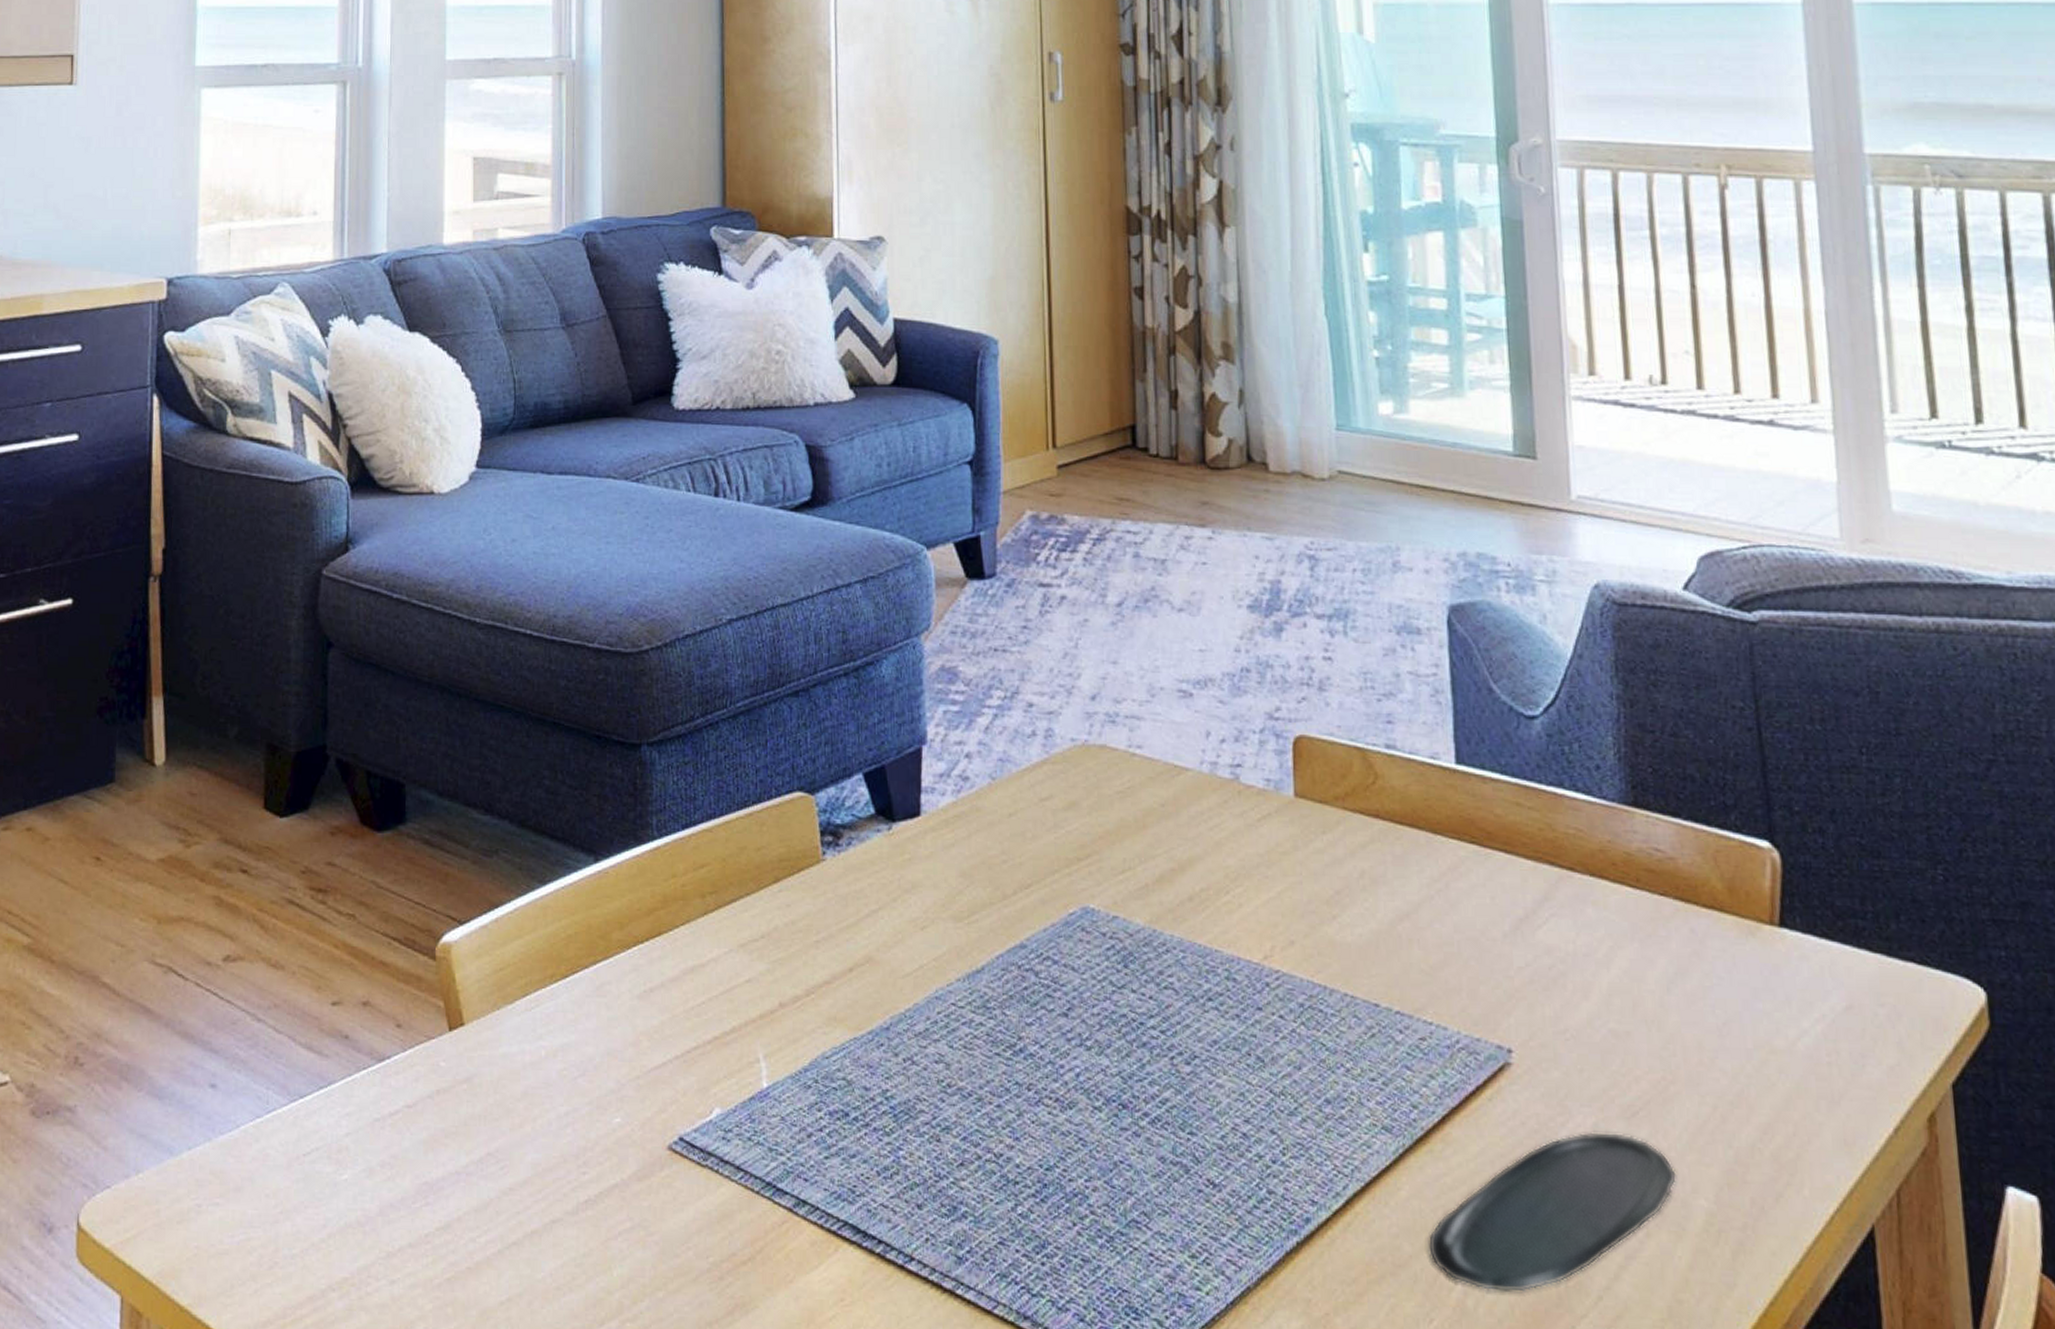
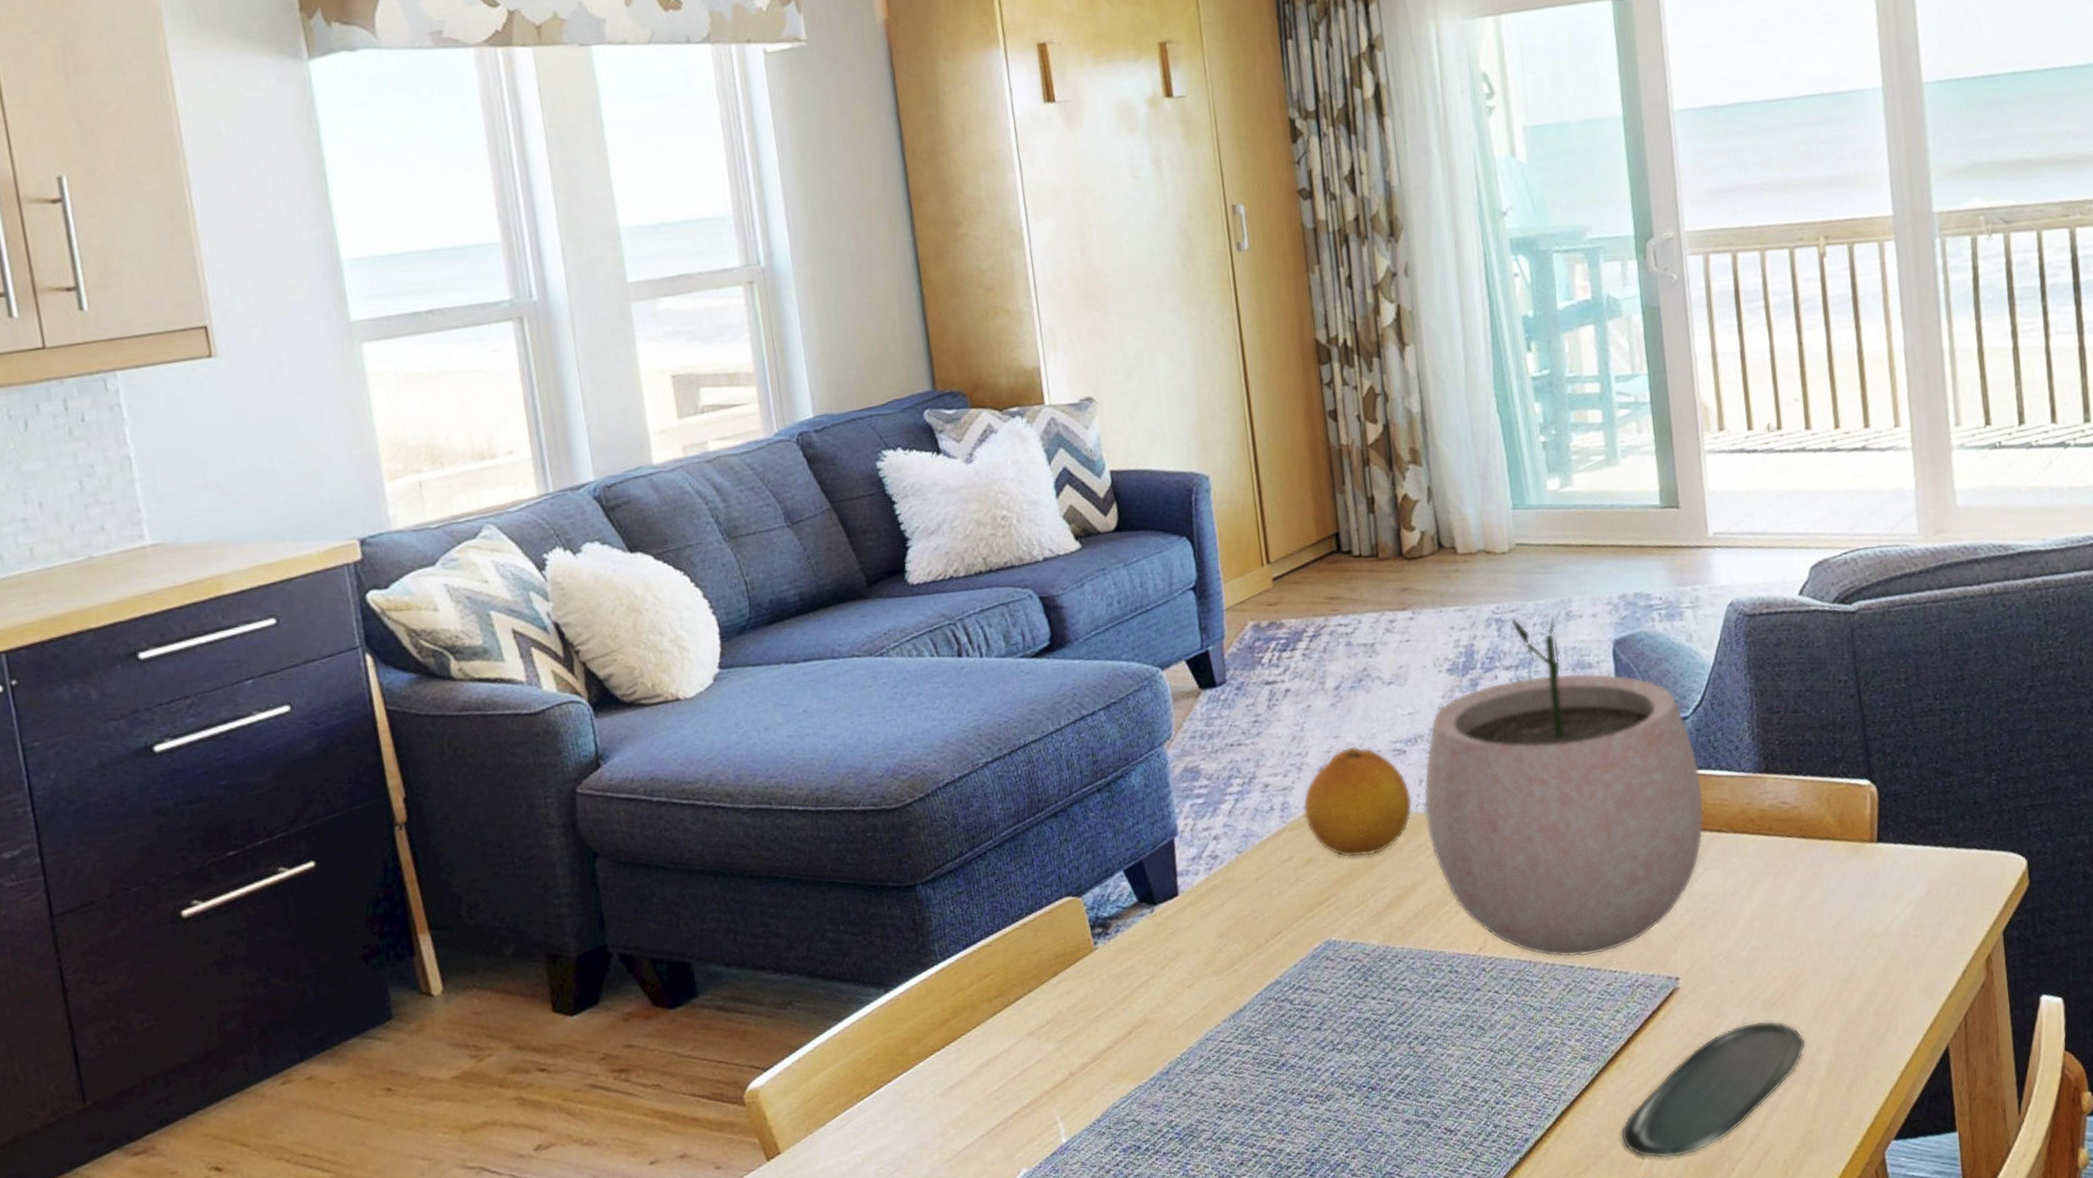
fruit: none [1069,676,1196,813] -> present [1302,746,1413,858]
plant pot: none [1209,558,1553,996] -> present [1423,610,1705,958]

